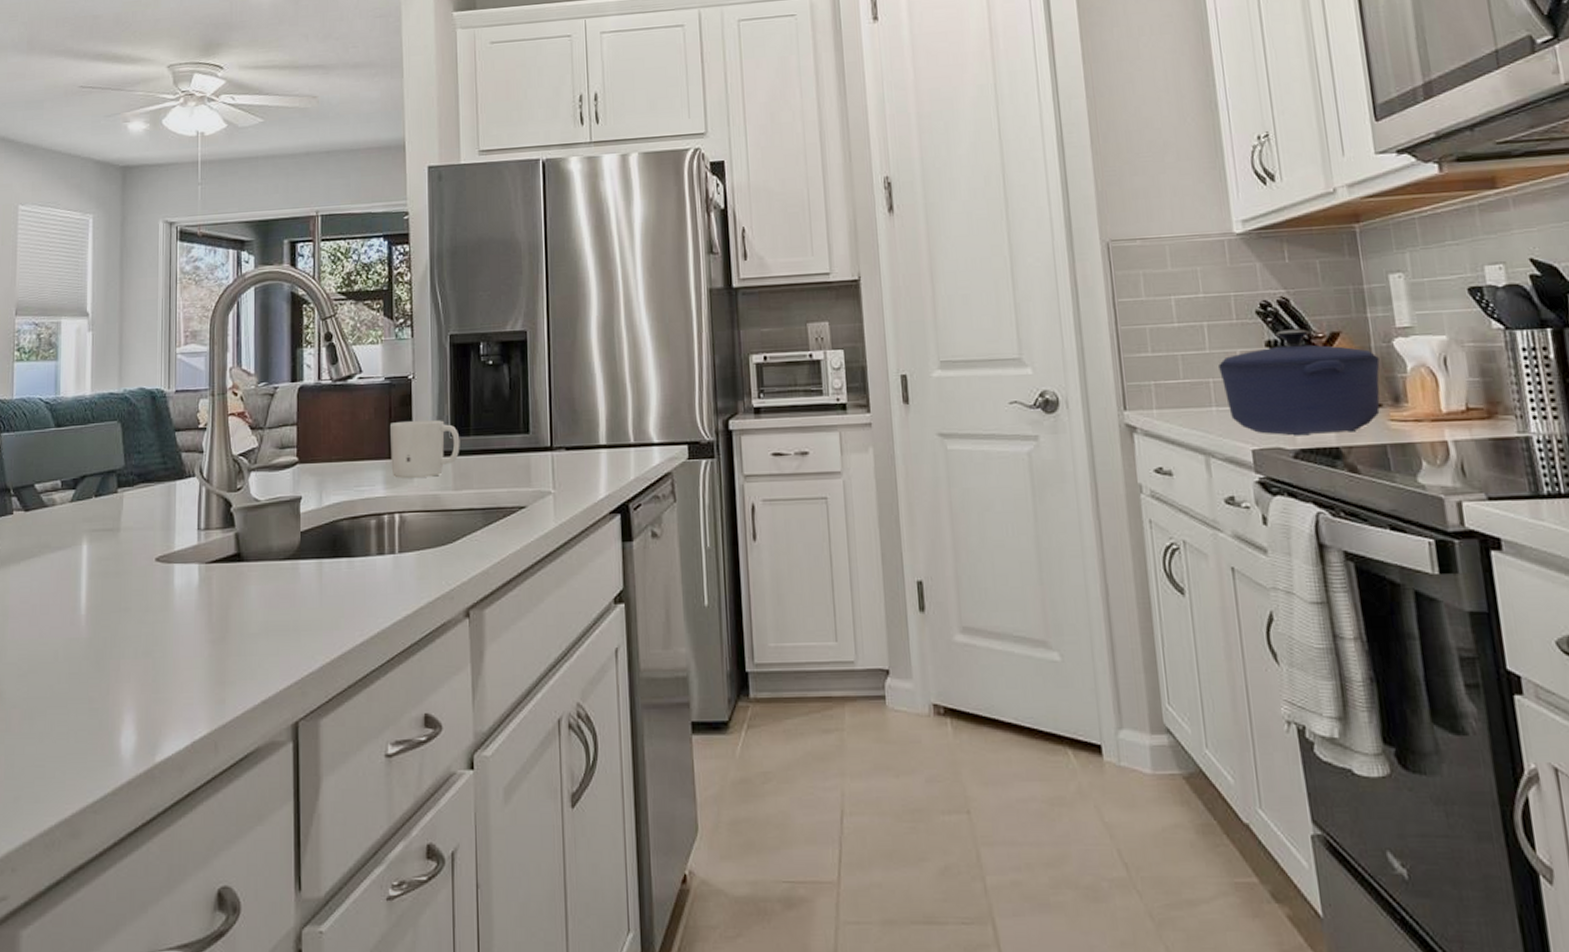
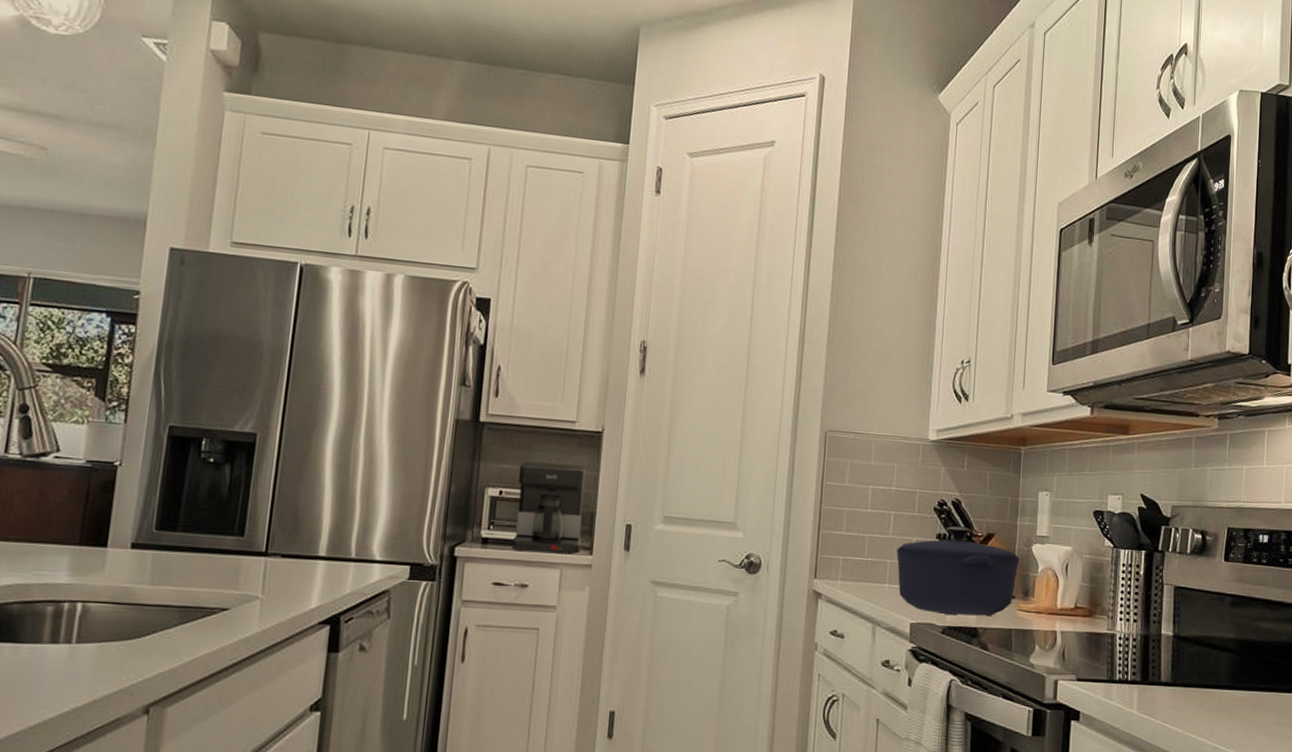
mug: present [389,420,460,478] -> none [80,508,165,569]
coffee maker: none [779,318,857,418] -> present [511,461,585,554]

